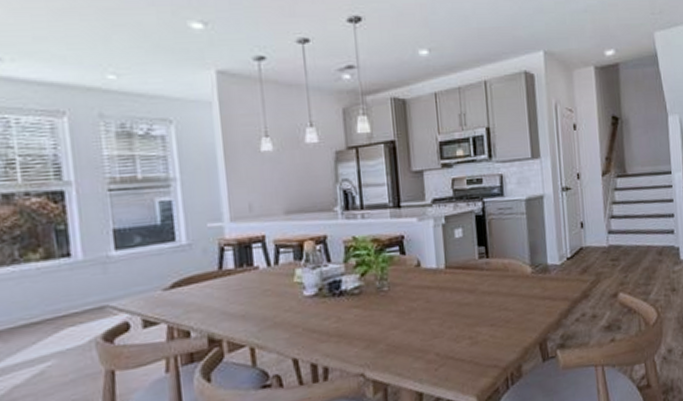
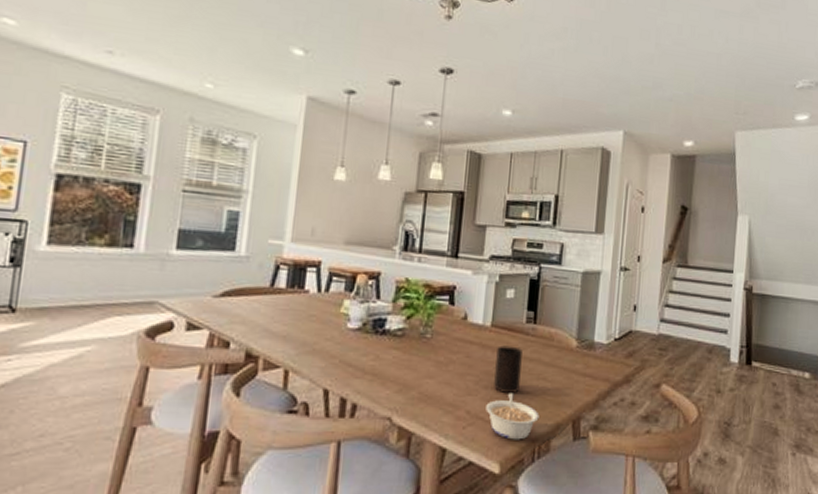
legume: none [454,328,507,373] -> present [486,393,540,440]
cup: none [455,283,483,331] -> present [494,345,523,394]

